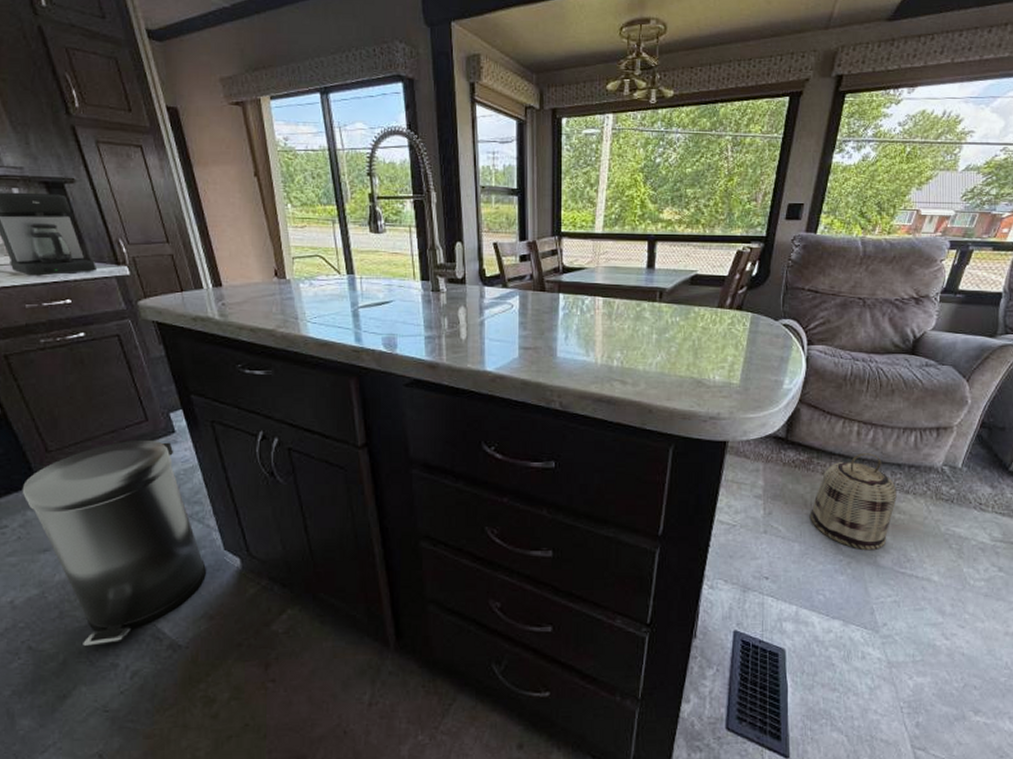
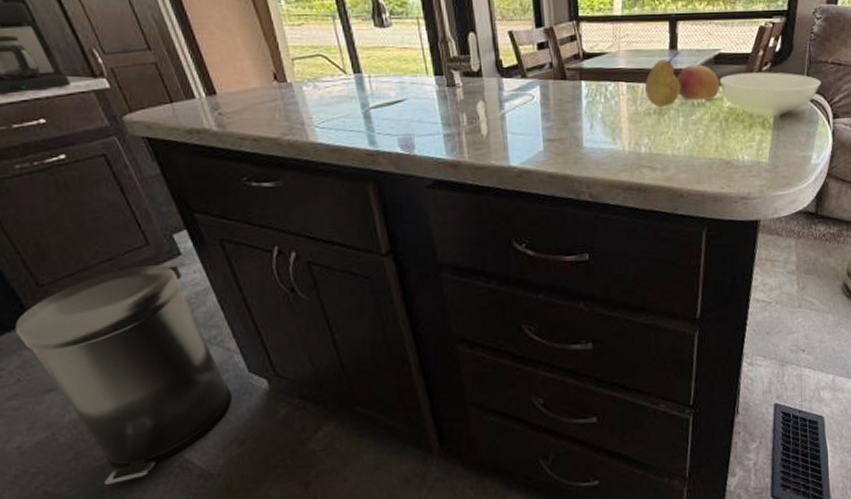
fruit: none [621,271,658,324] -> present [645,52,681,108]
fruit: none [652,284,695,319] -> present [677,64,720,101]
bowl: none [695,295,797,340] -> present [720,72,822,117]

